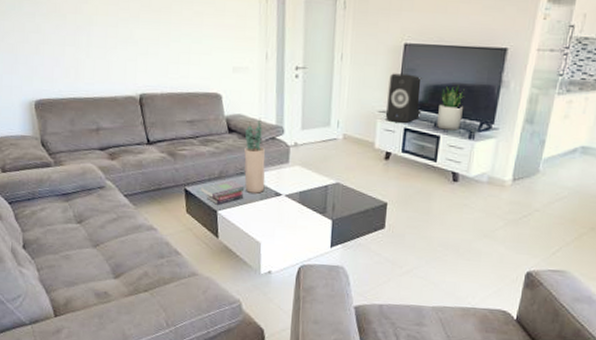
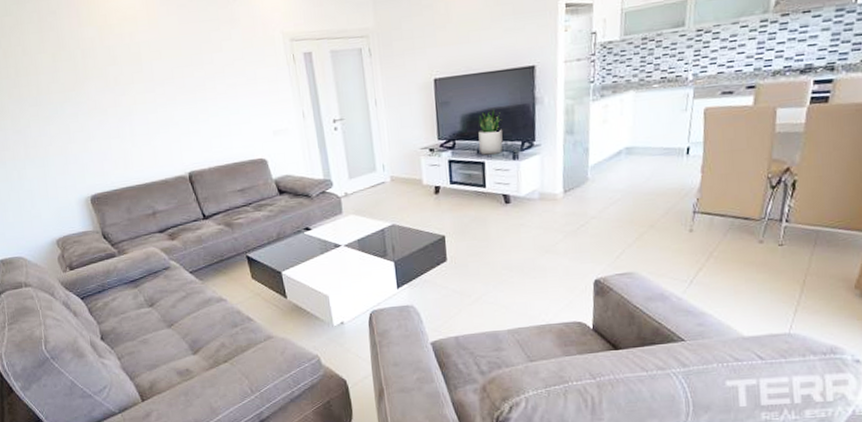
books: present [201,180,245,205] -> none [262,240,304,266]
vase: present [244,118,265,194] -> none [294,175,324,249]
speaker: present [386,73,422,124] -> none [425,107,462,157]

